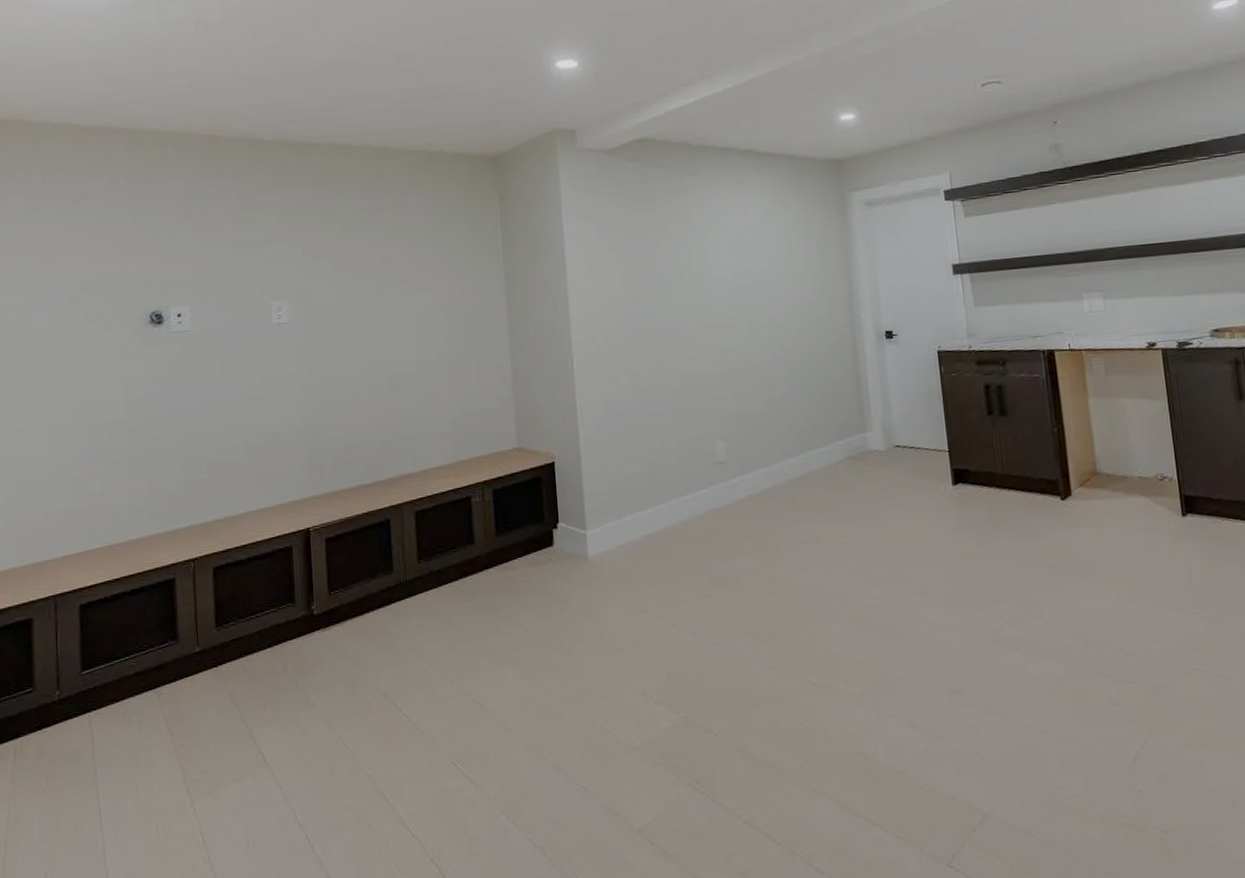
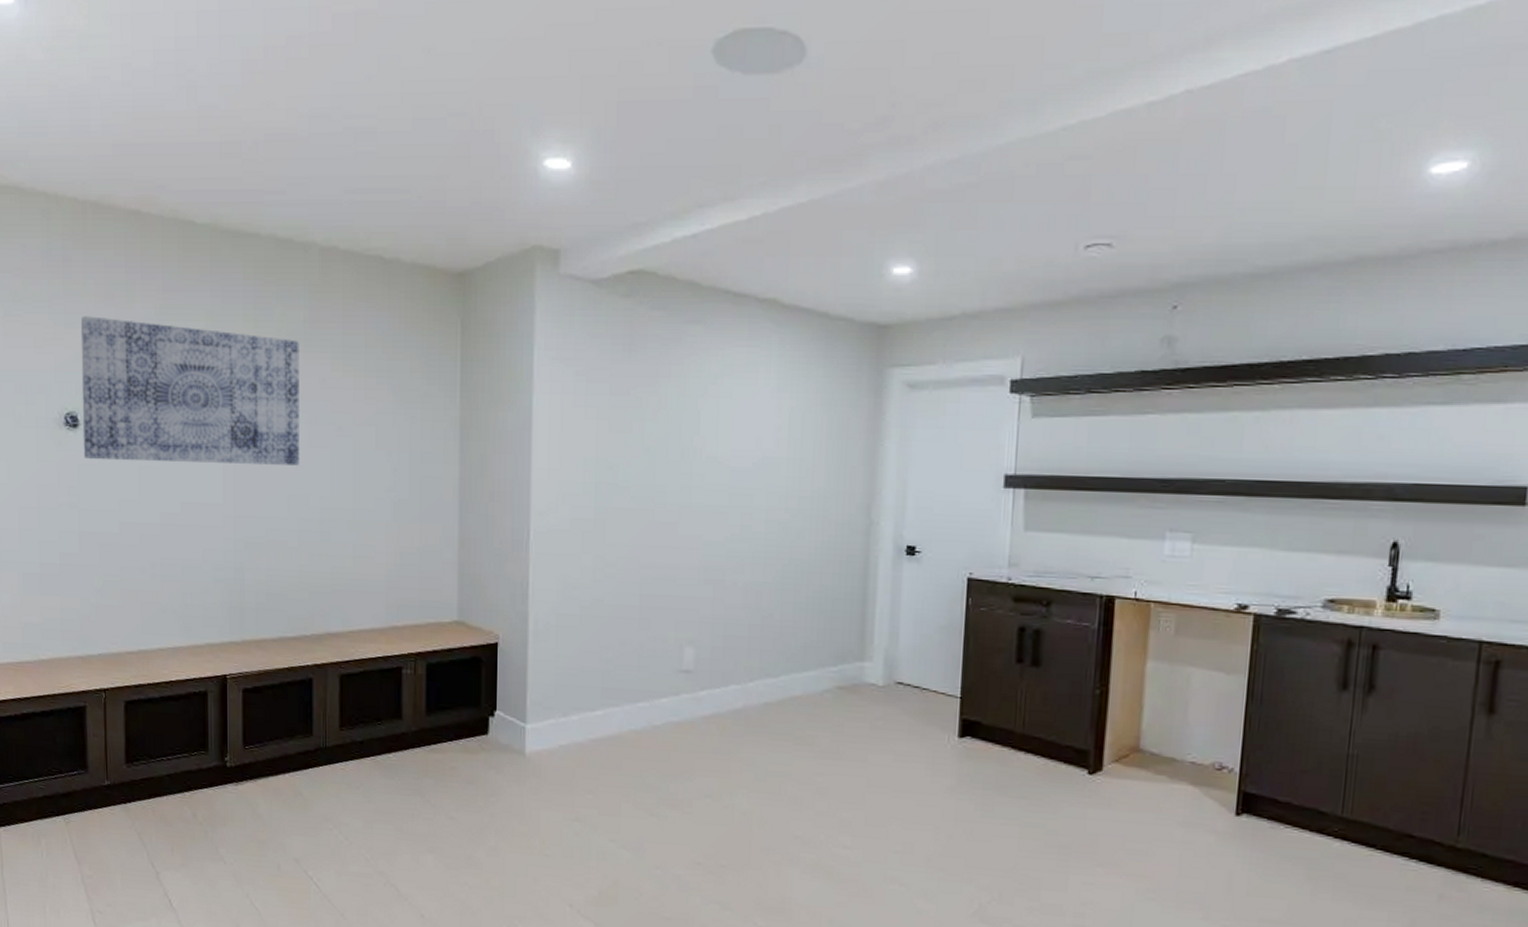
wall art: none [163,226,367,351] -> present [80,316,299,466]

